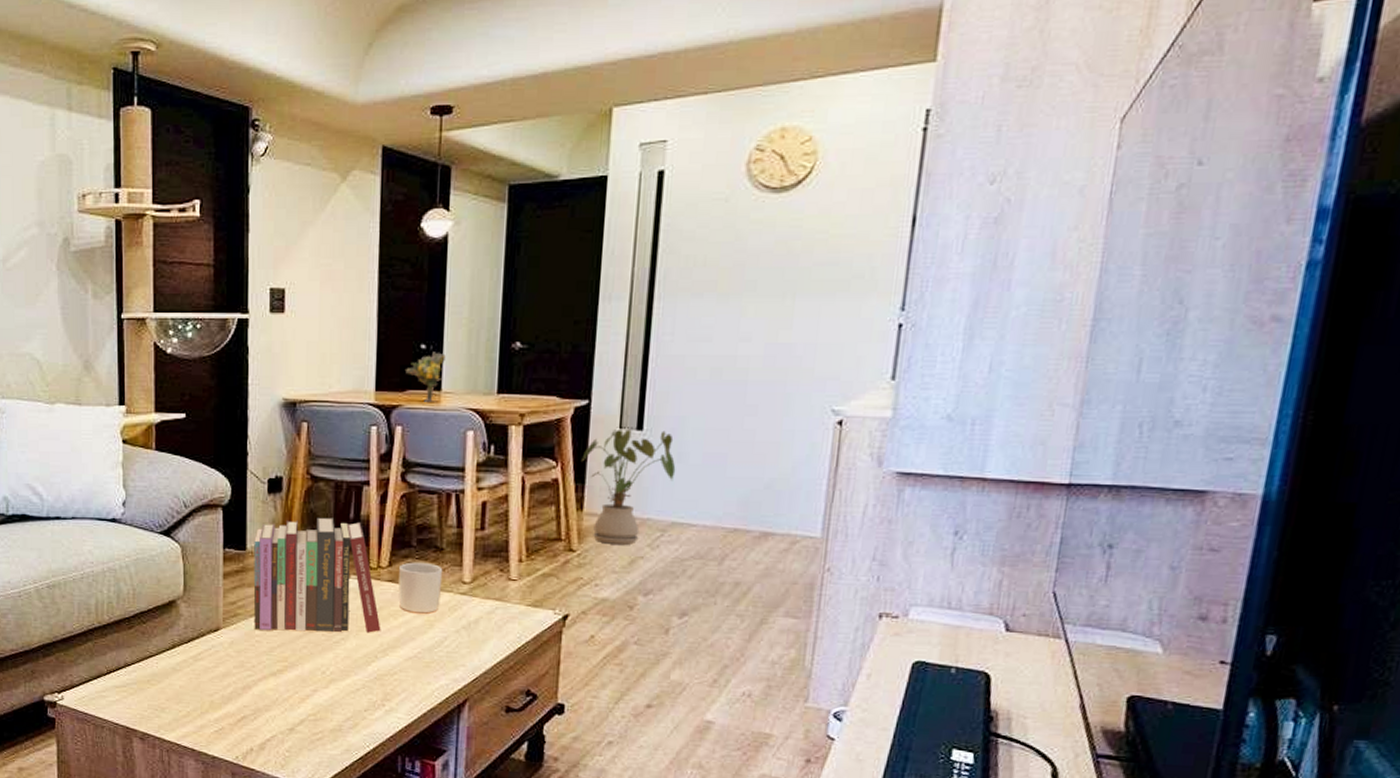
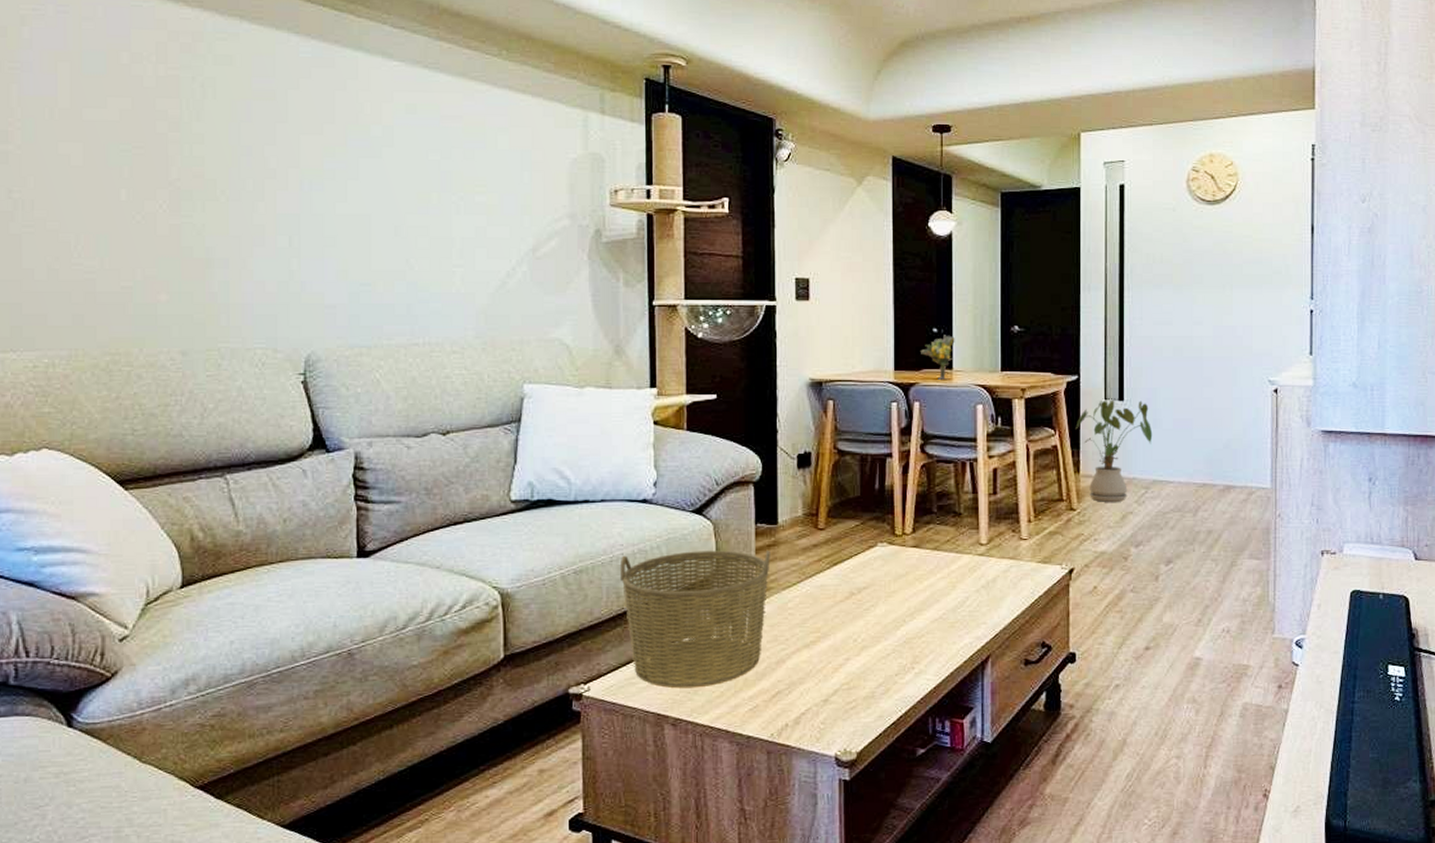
basket: none [90,572,238,706] -> present [619,550,770,689]
books: present [253,517,381,633] -> none [785,489,908,603]
mug: present [398,562,443,614] -> none [921,527,962,576]

